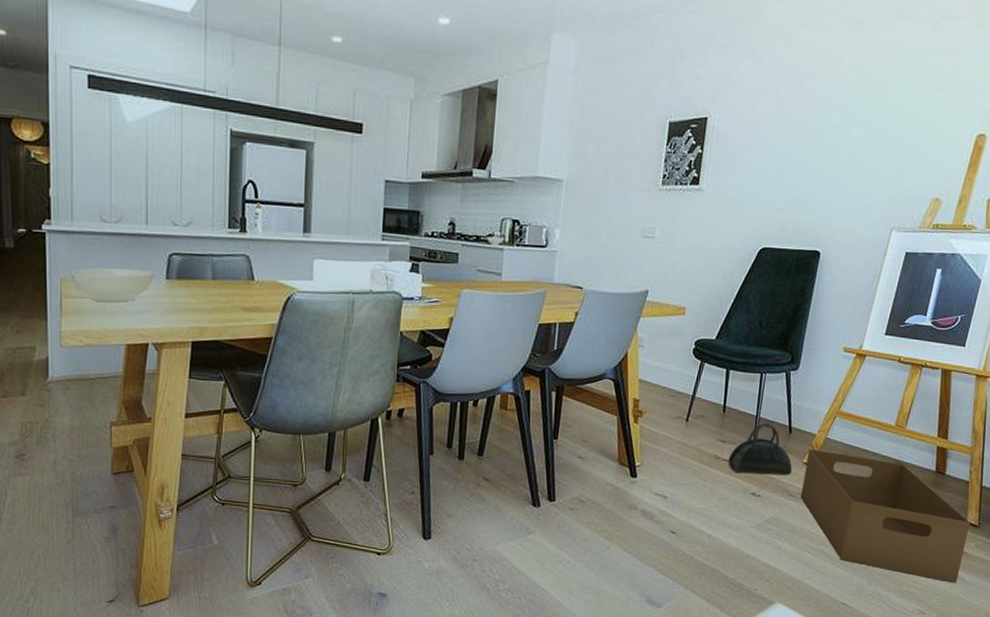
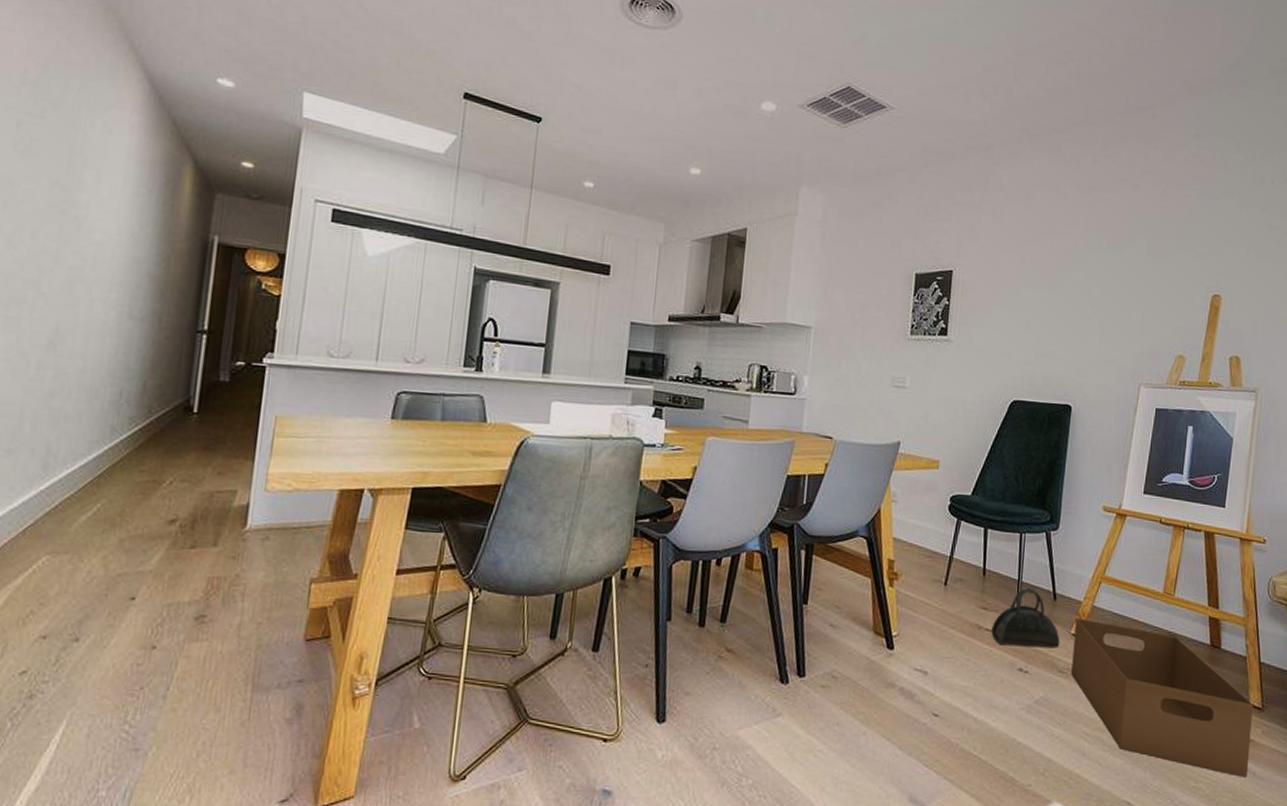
bowl: present [70,267,154,303] -> none [287,405,379,443]

